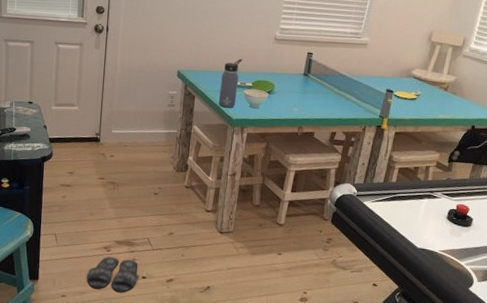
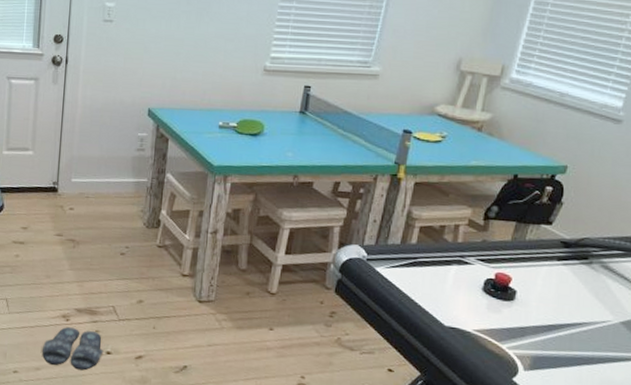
water bottle: present [218,58,242,108] -> none [196,93,225,153]
bowl: present [243,88,269,109] -> none [226,129,258,154]

